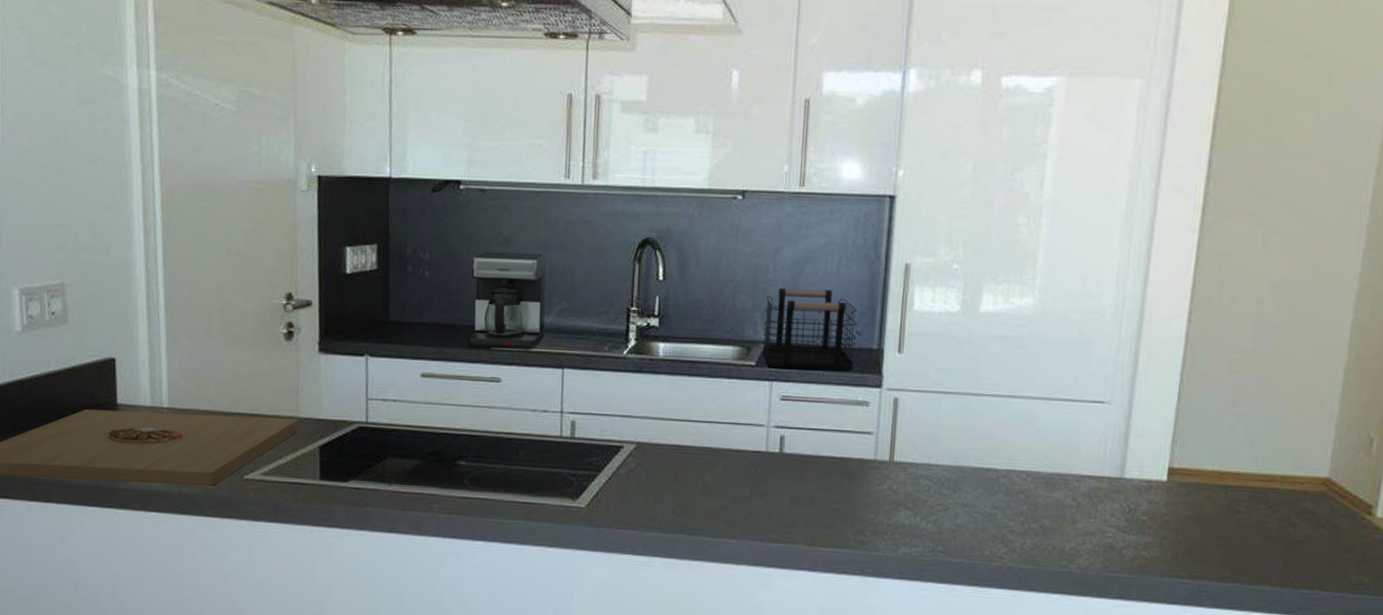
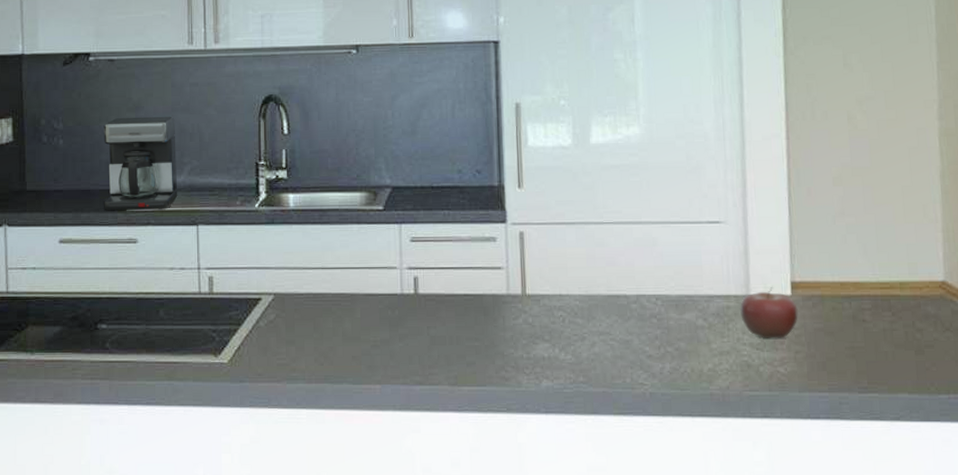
dish rack: present [762,287,858,372] -> none [387,132,478,211]
fruit: none [1111,470,1171,523] -> present [740,286,798,339]

